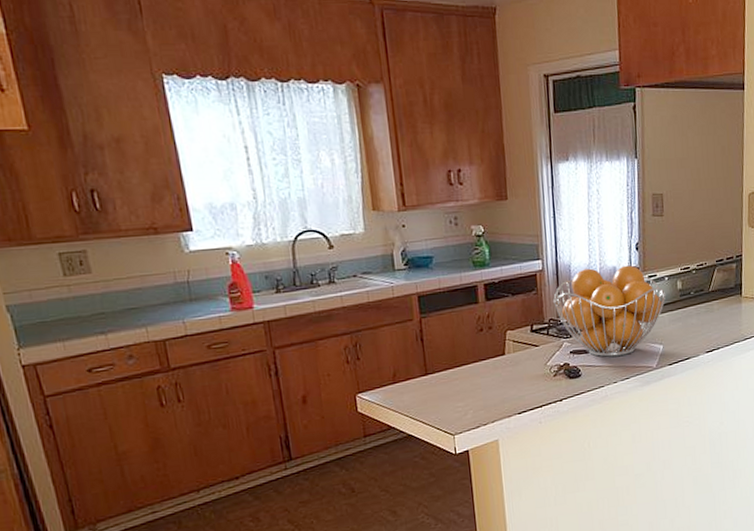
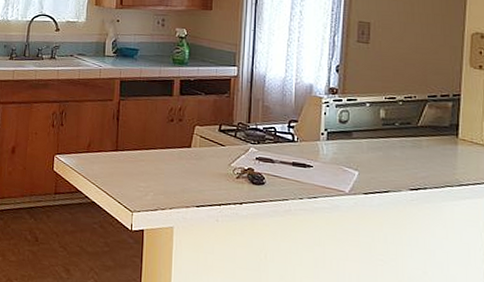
fruit basket: present [553,265,666,357] -> none [245,81,366,173]

